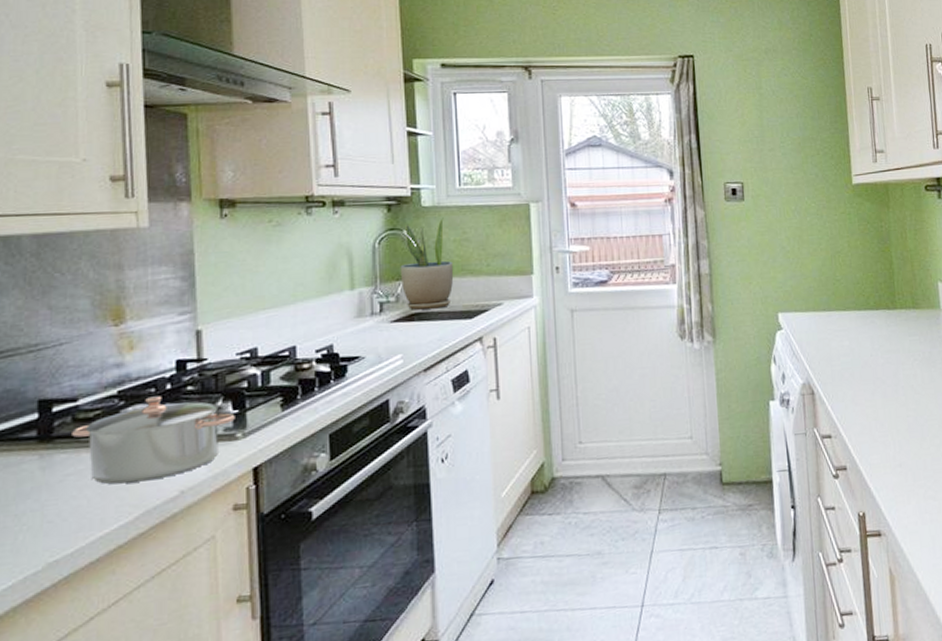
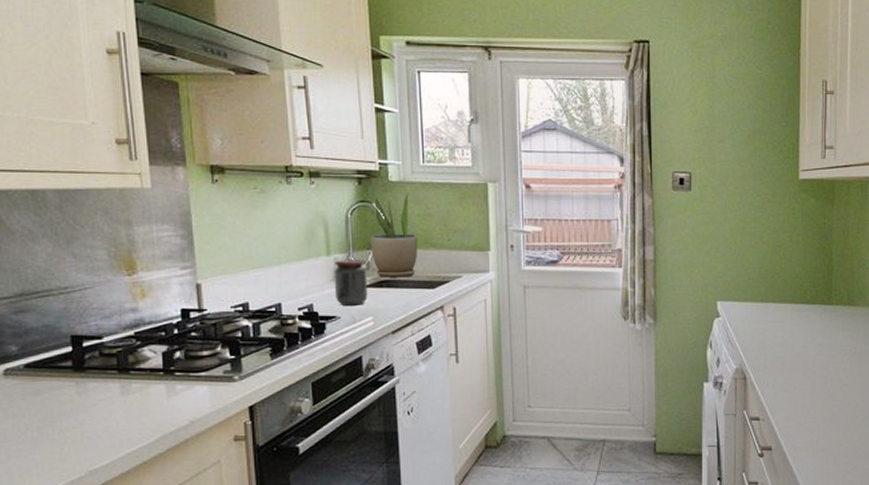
cooking pot: present [70,396,235,485] -> none [98,339,232,411]
jar: none [358,292,397,344] -> present [333,260,368,305]

